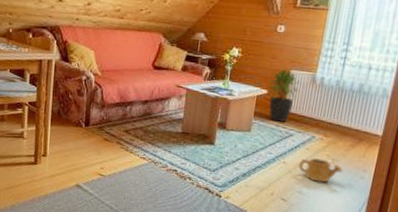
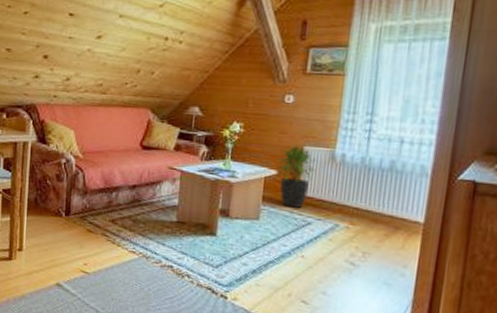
watering can: present [298,158,343,183] -> none [320,251,378,281]

